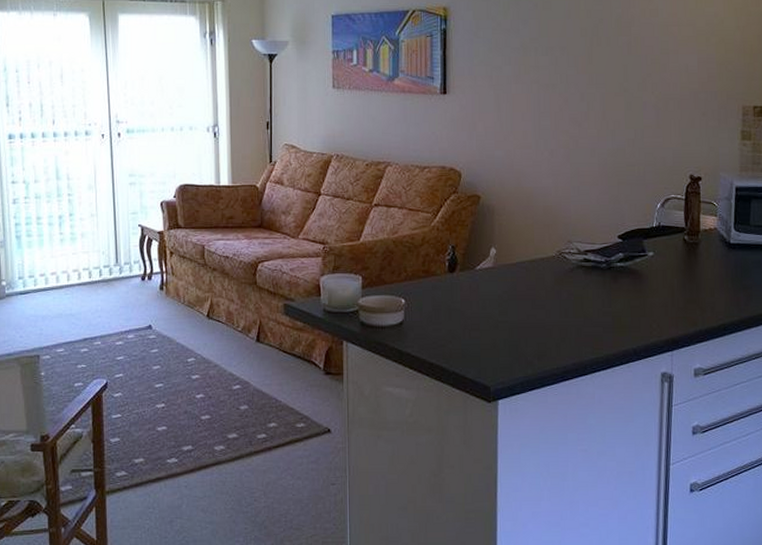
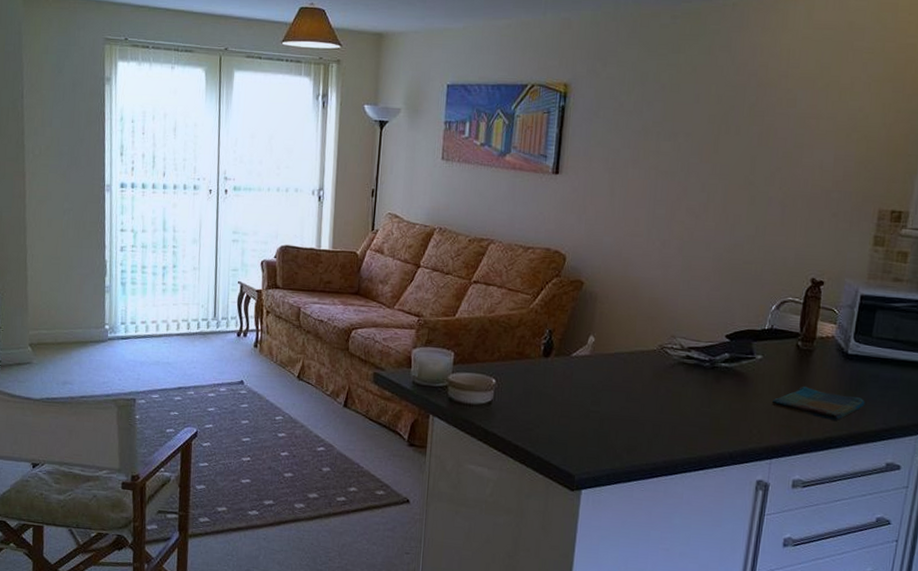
dish towel: none [667,278,751,309] -> present [771,387,865,422]

